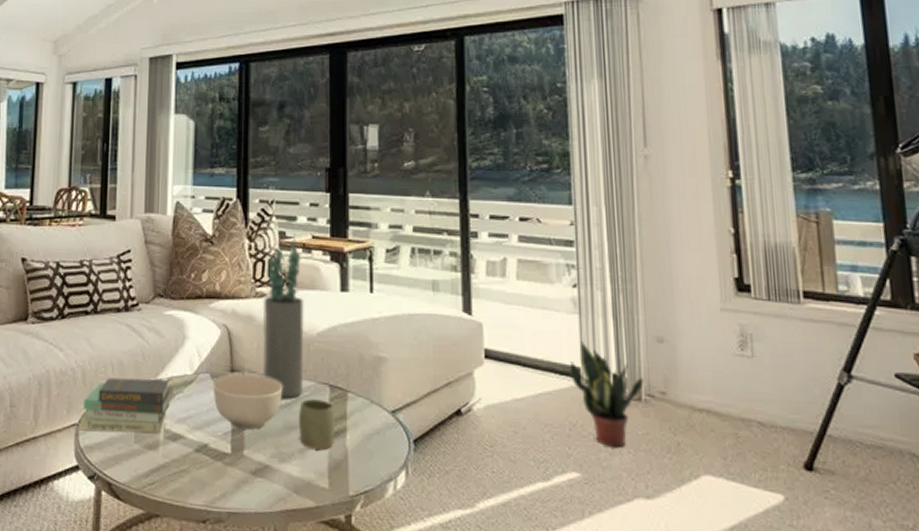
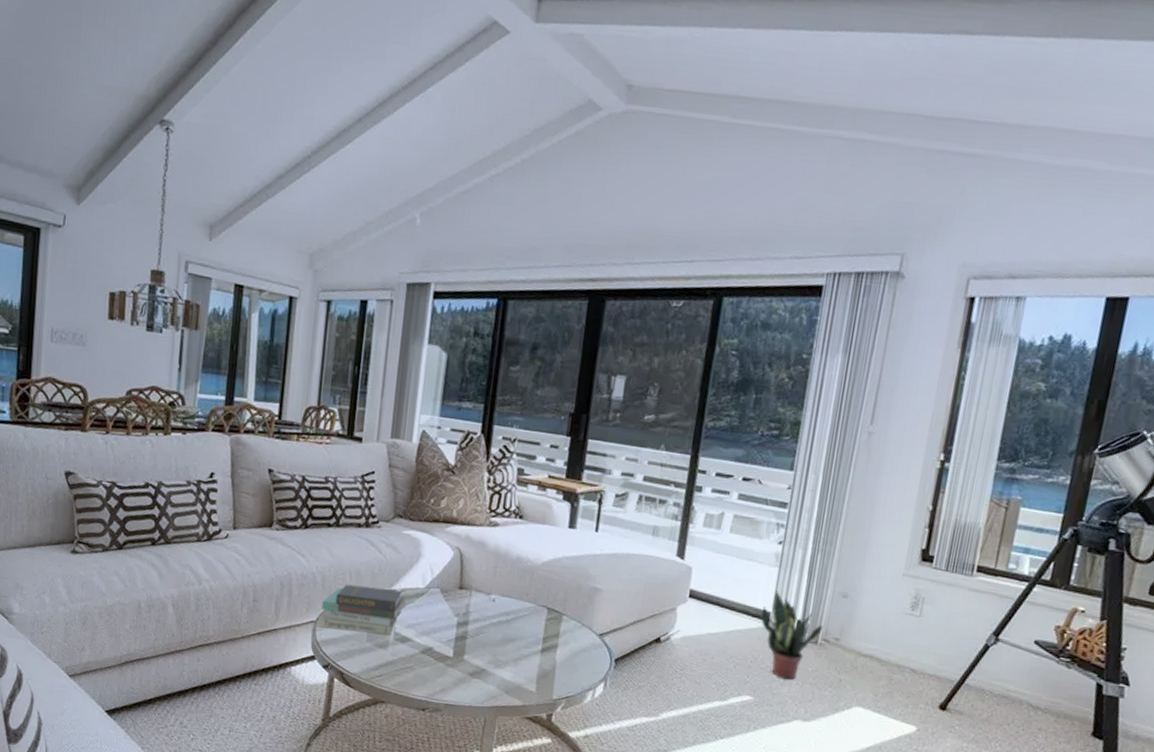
bowl: present [213,374,283,430] -> none [441,591,506,639]
vase: present [262,234,304,400] -> none [488,472,536,617]
mug: present [299,399,336,449] -> none [515,618,549,661]

